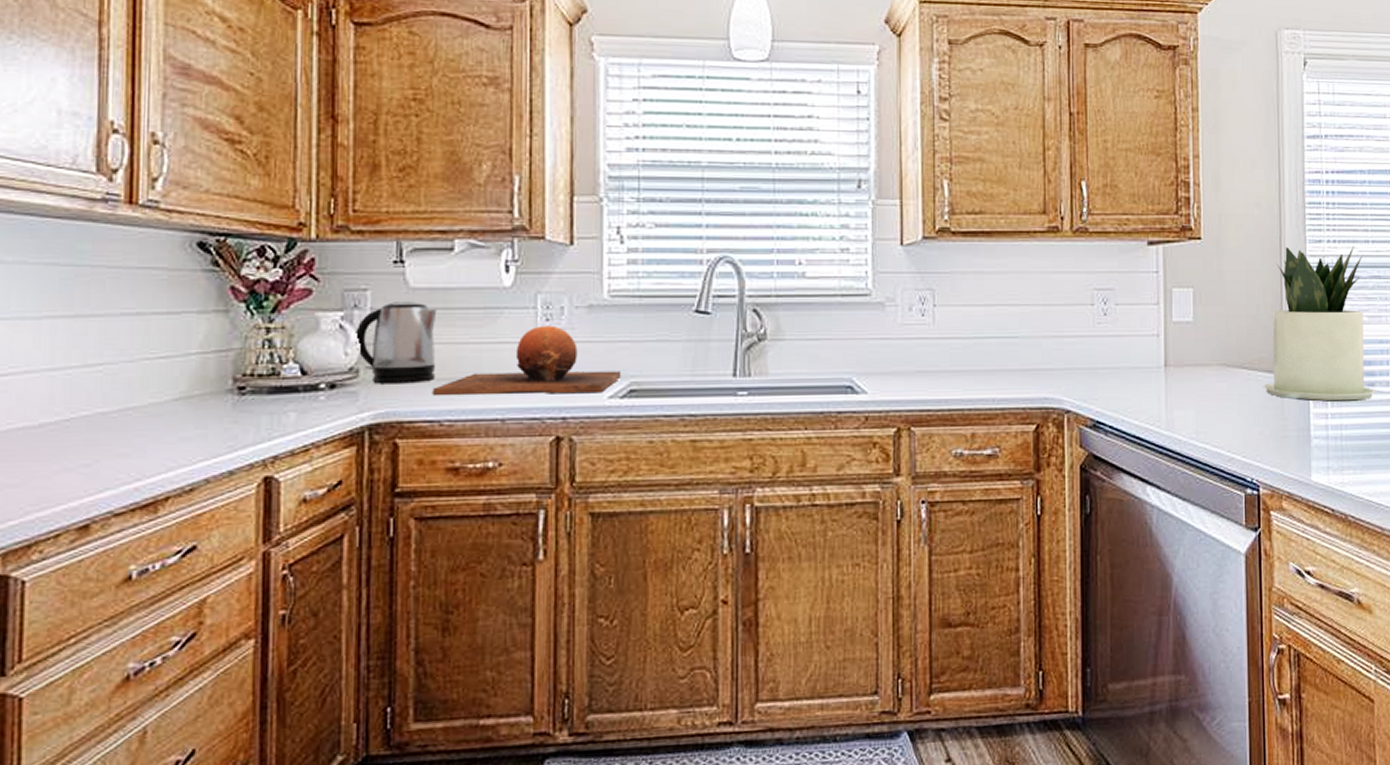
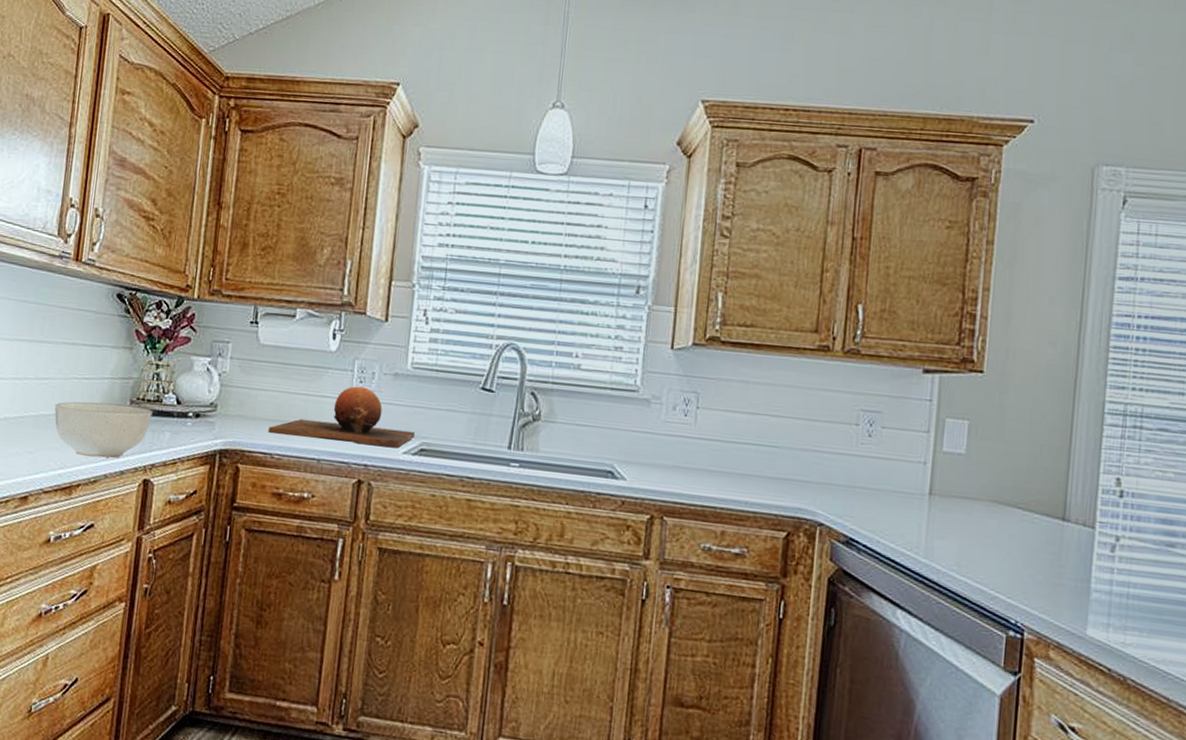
bowl: none [118,385,267,459] -> present [54,401,153,458]
kettle: present [355,302,437,384] -> none [217,354,278,422]
planter: present [1263,245,1376,402] -> none [1039,390,1176,561]

